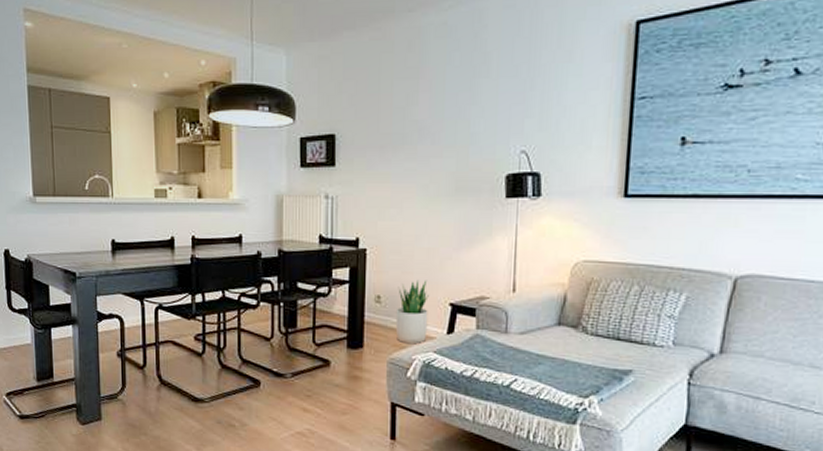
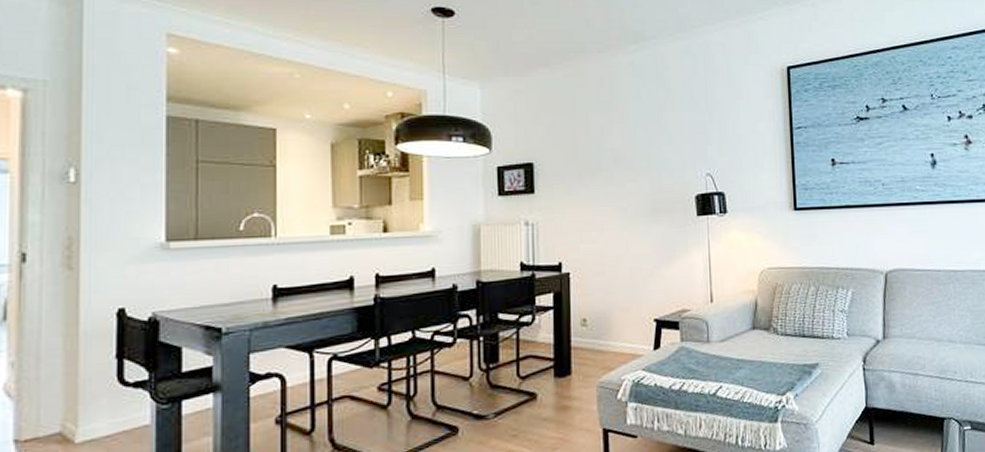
planter: present [395,279,429,345] -> none [602,298,635,365]

